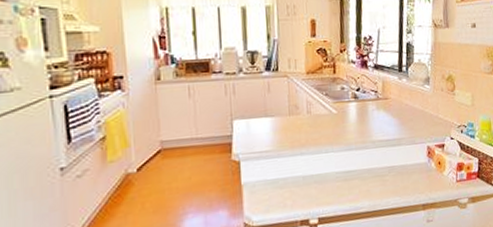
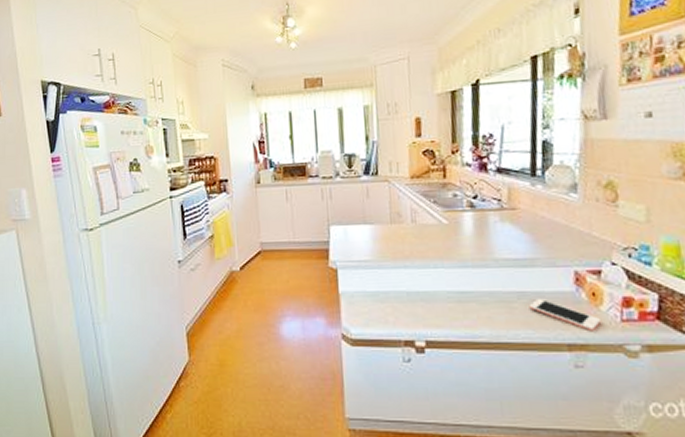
cell phone: none [396,170,444,193] -> present [529,298,600,332]

